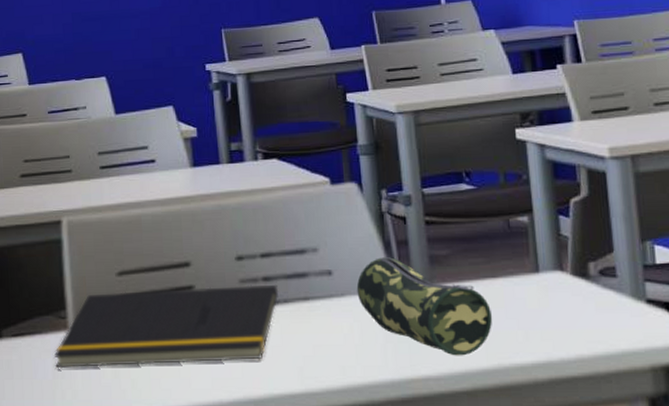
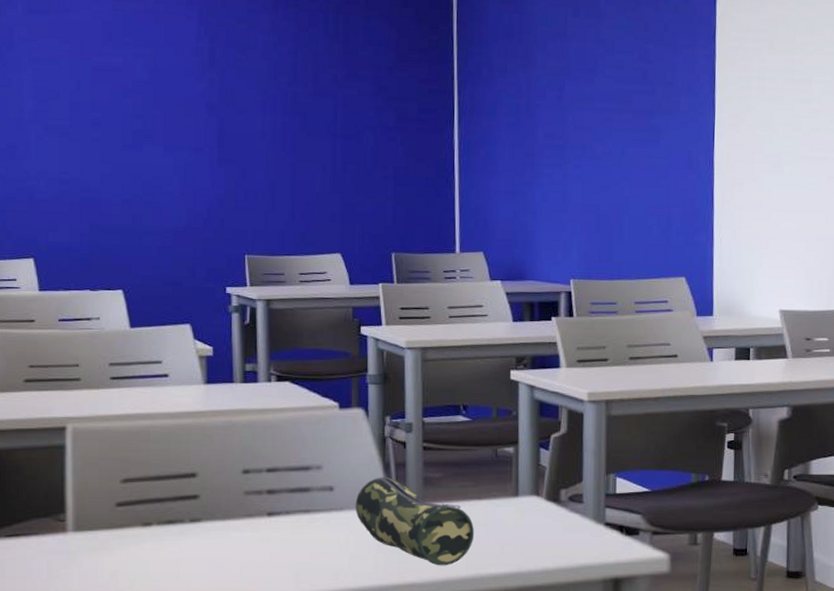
notepad: present [55,284,278,369] -> none [51,497,281,569]

